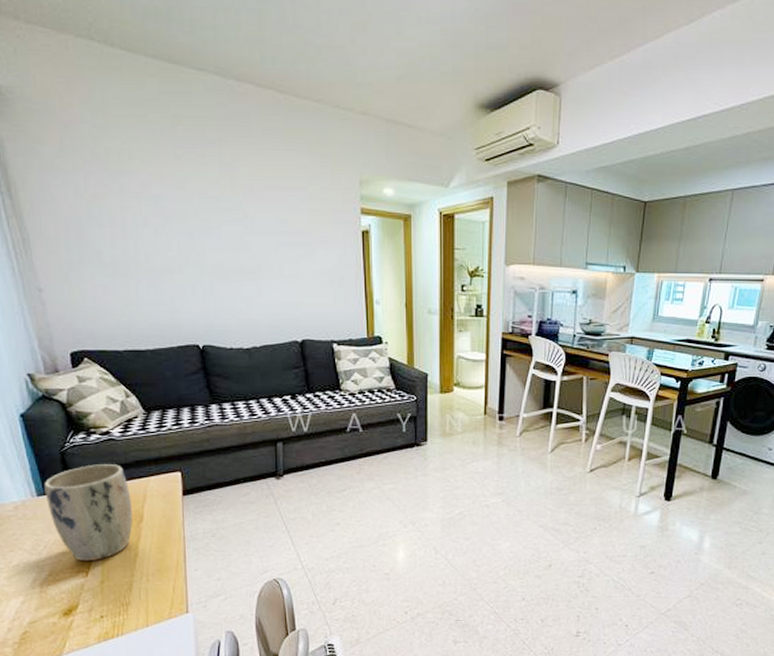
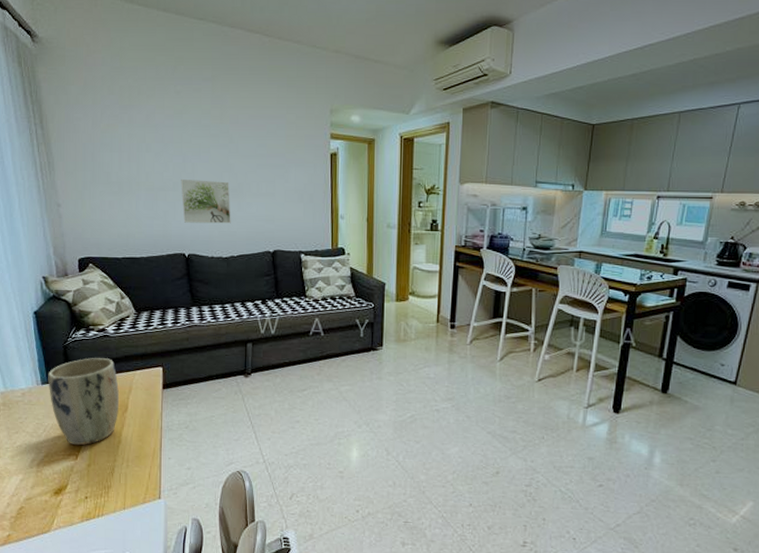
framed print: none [188,260,251,311] -> present [181,180,231,224]

